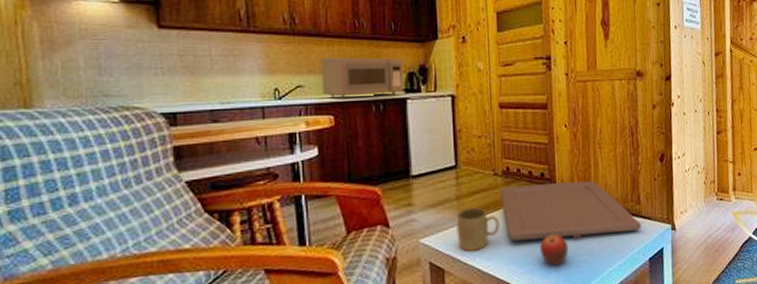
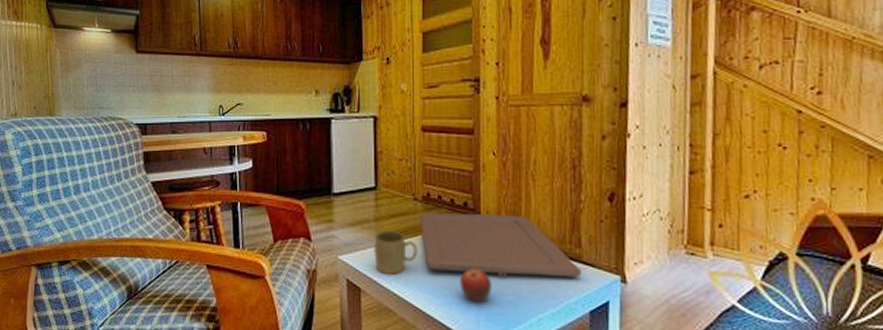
microwave: present [322,57,403,100] -> none [258,78,328,117]

